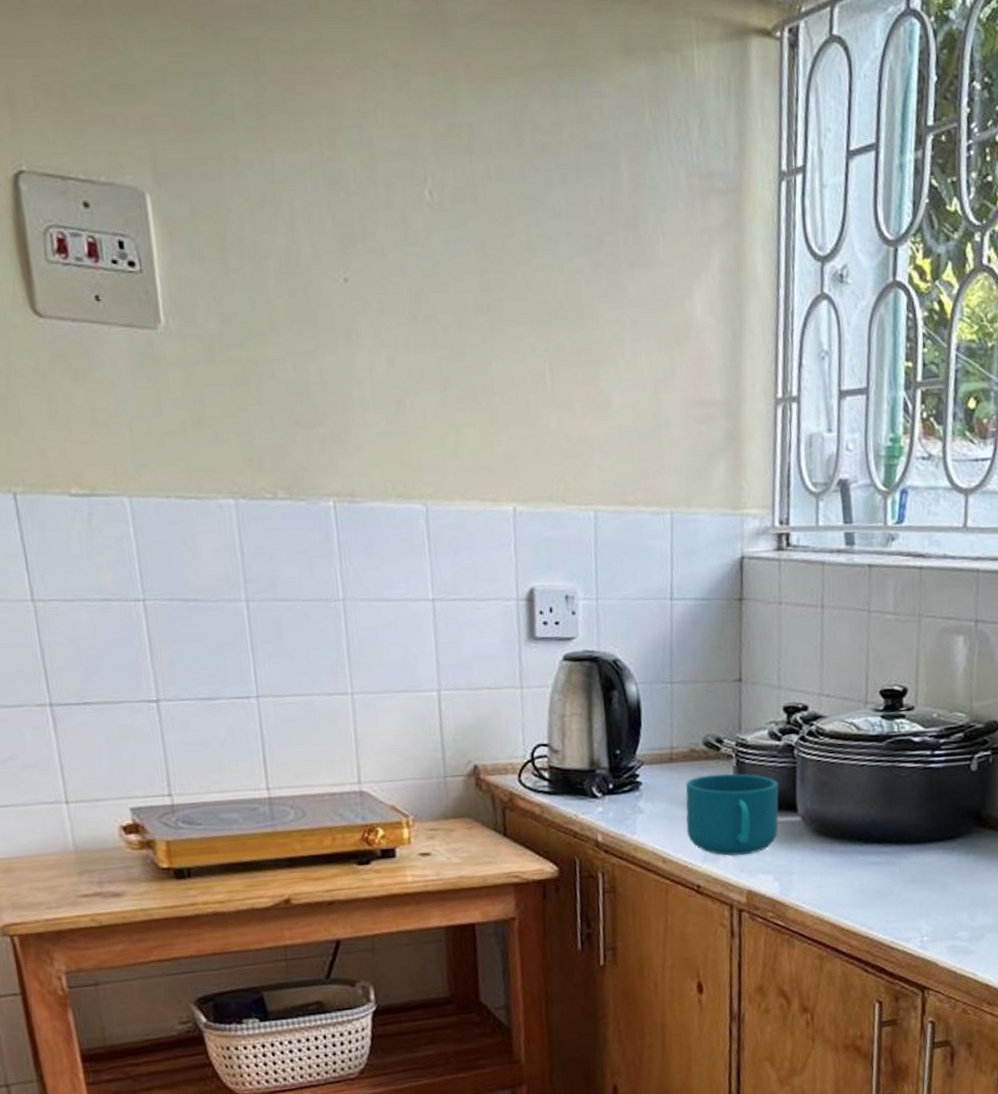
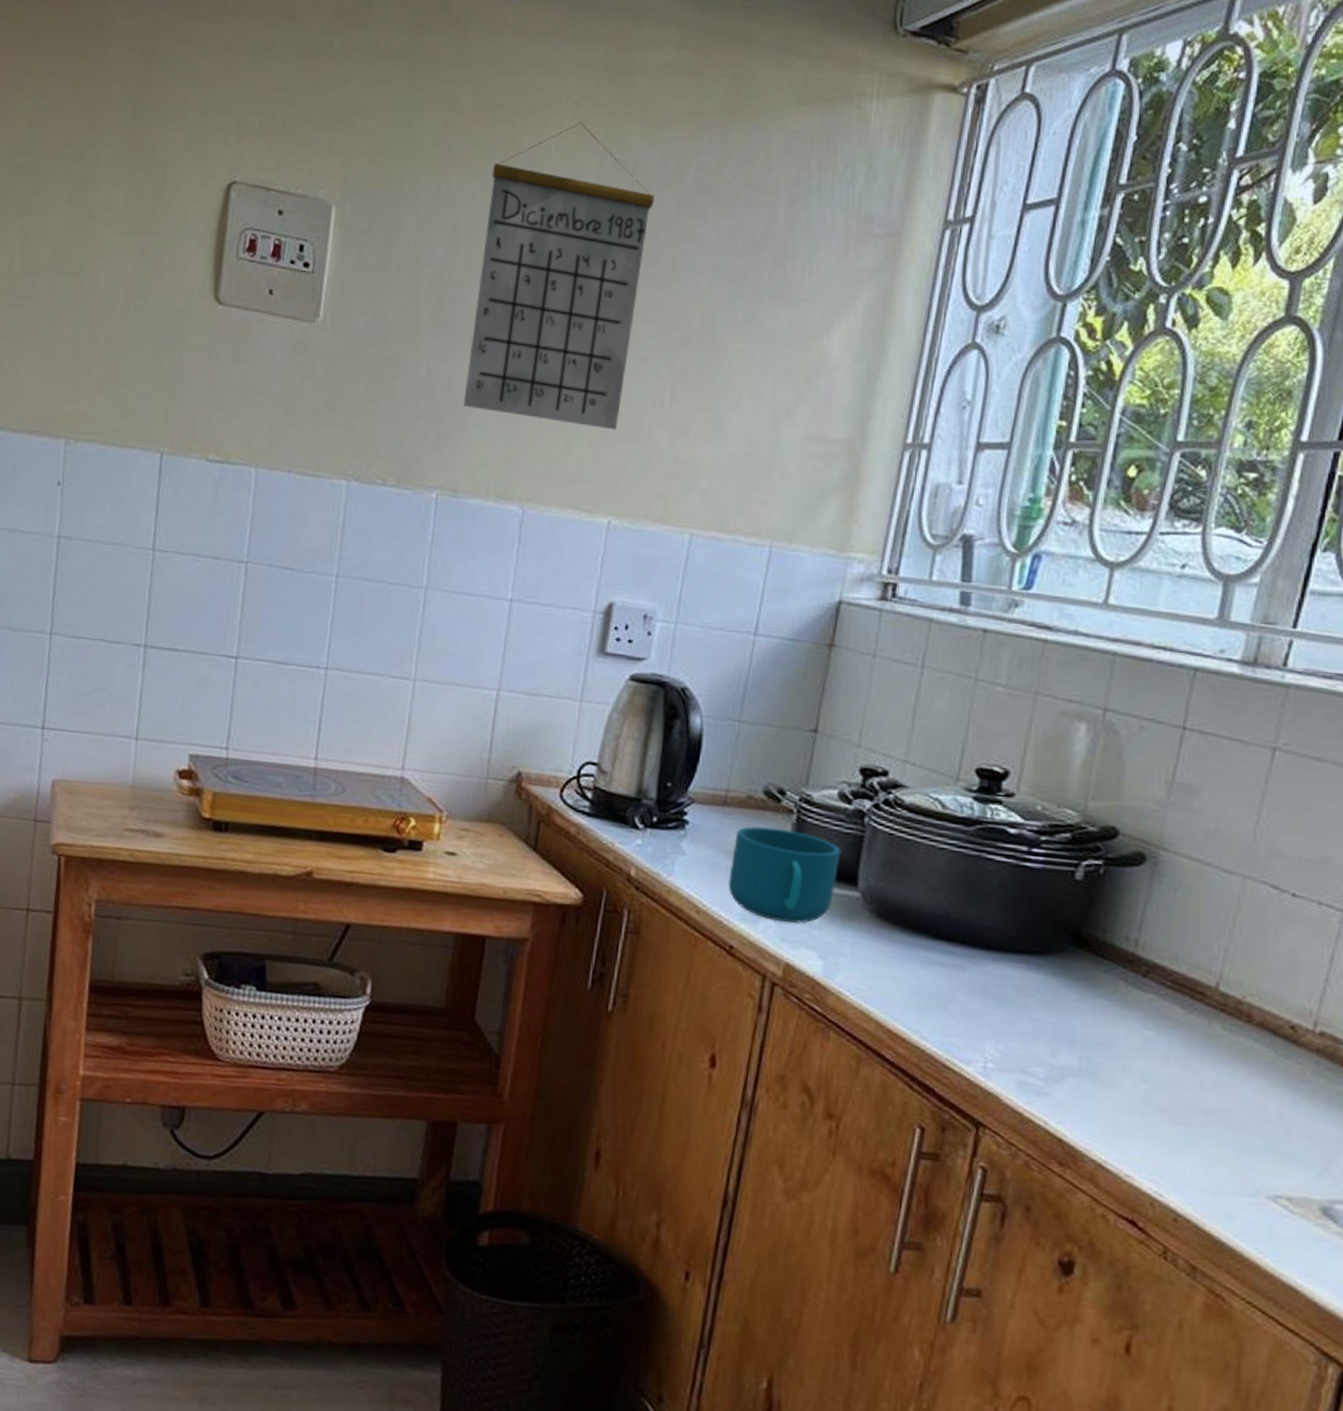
calendar: none [318,84,504,415] -> present [463,123,654,430]

